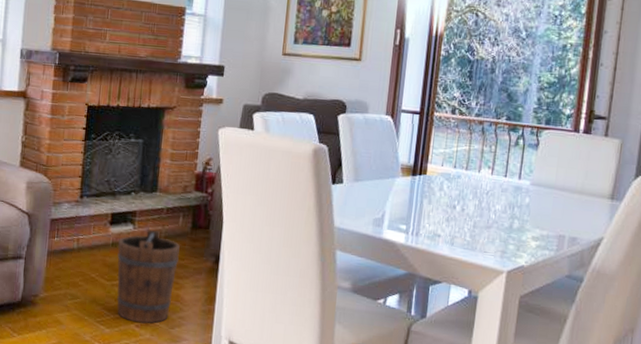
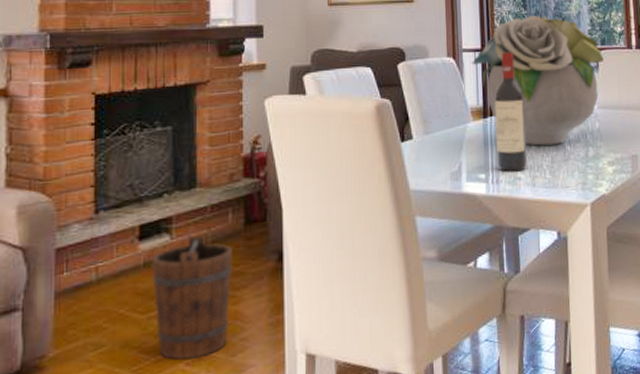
flower arrangement: none [408,87,546,212] -> present [471,16,603,146]
wine bottle: none [419,118,457,229] -> present [494,52,528,172]

